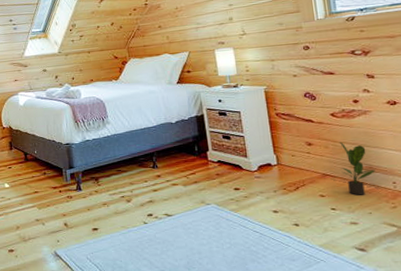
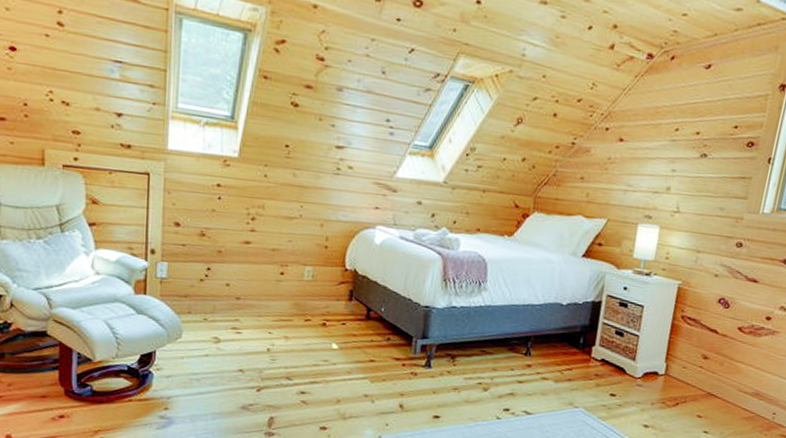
potted plant: present [340,142,375,195] -> none [727,361,761,422]

